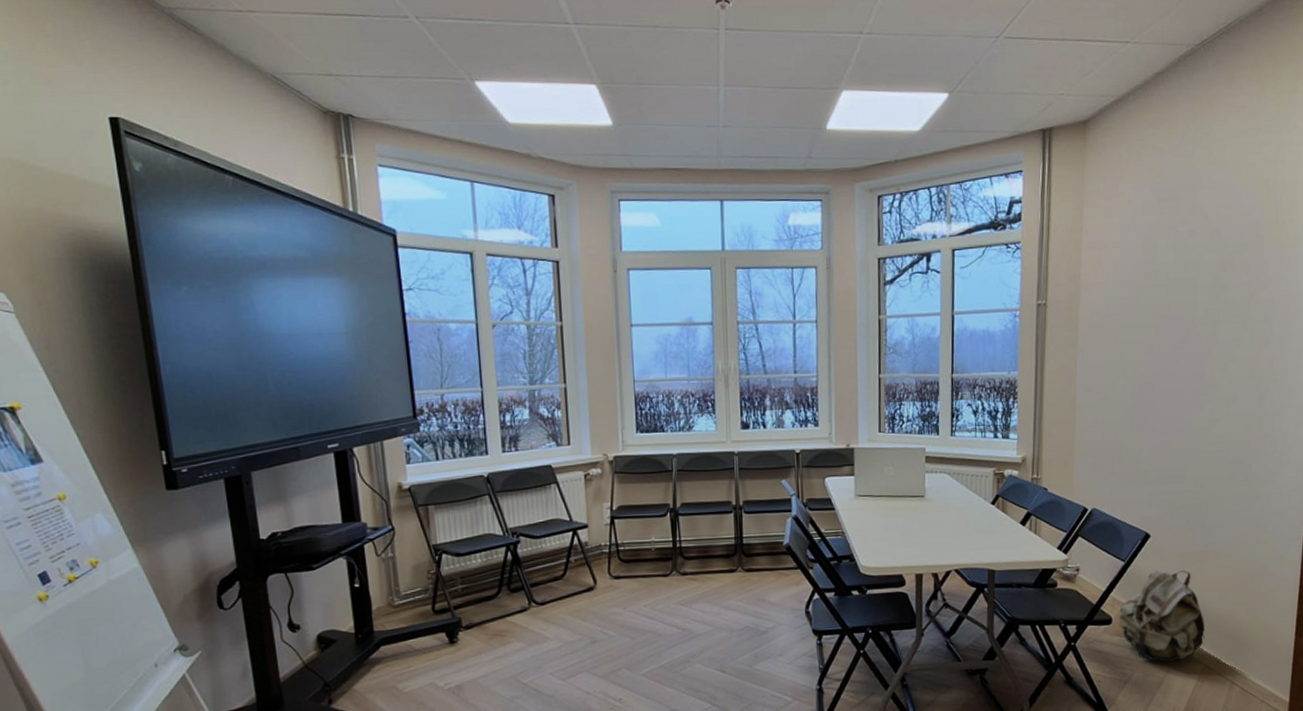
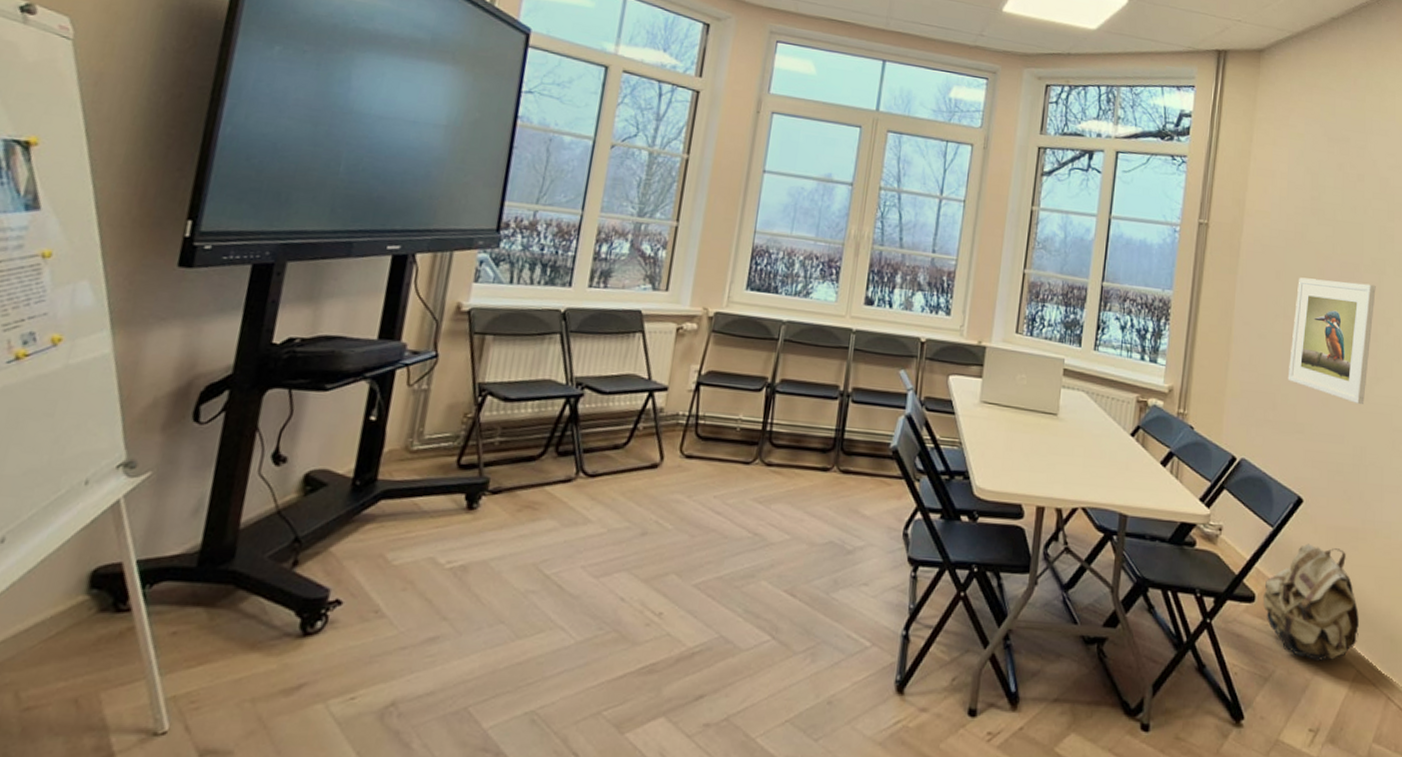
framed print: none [1130,335,1211,446] -> present [1287,277,1376,405]

